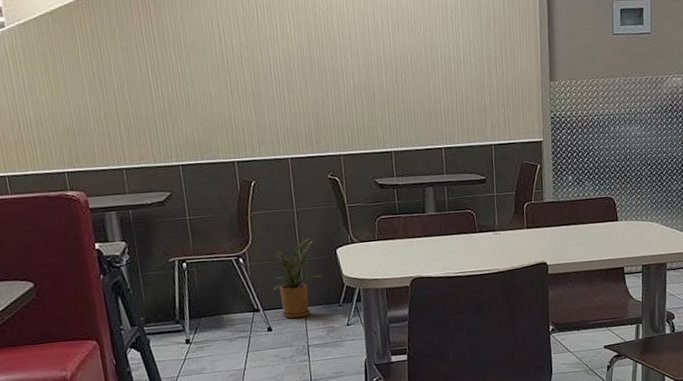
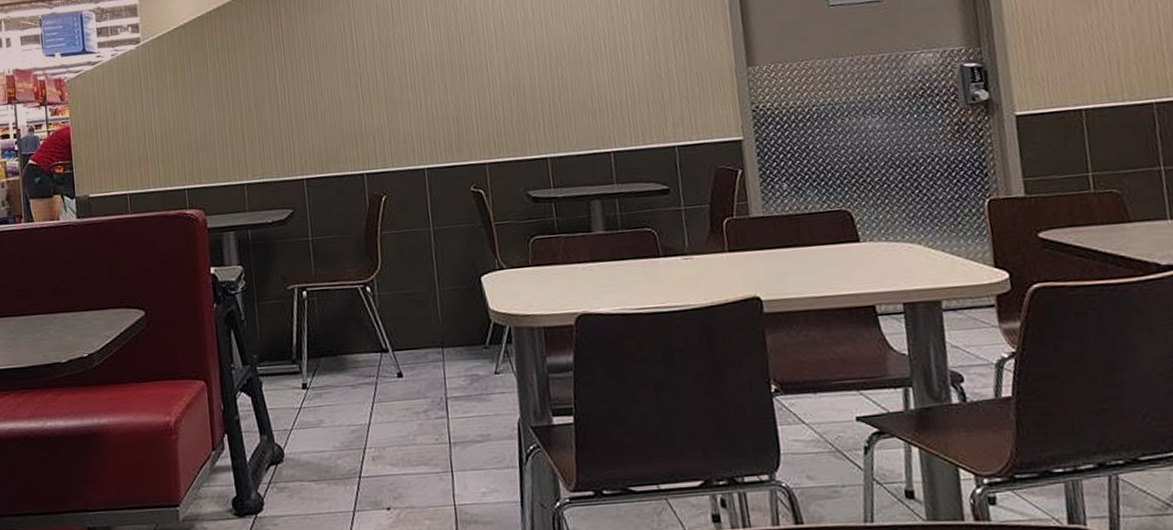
house plant: present [258,238,324,319] -> none [388,262,466,363]

